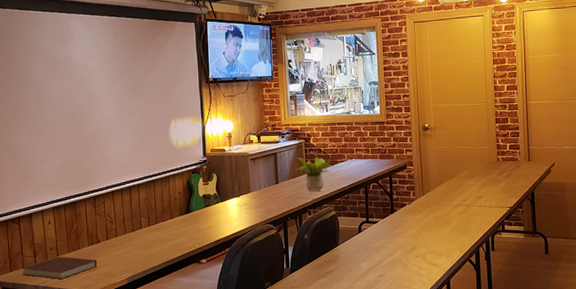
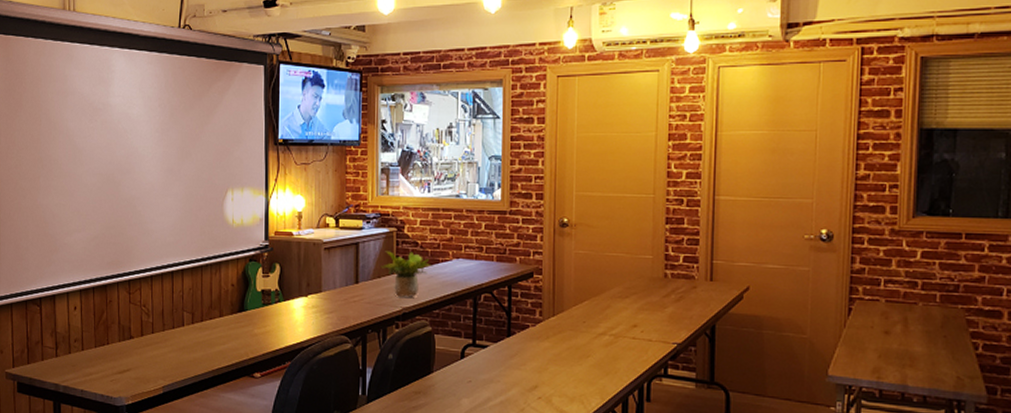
notebook: present [22,256,97,280] -> none [41,351,128,380]

